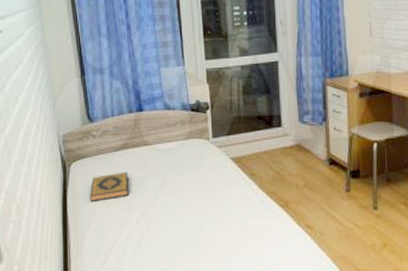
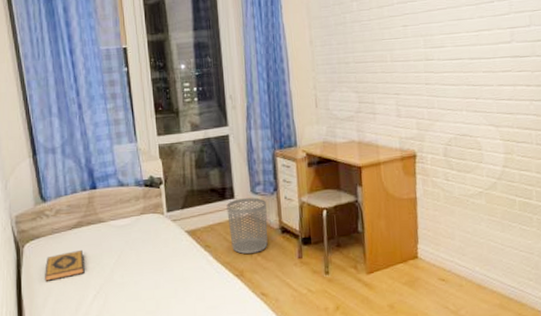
waste bin: none [273,127,315,184] -> present [226,197,268,254]

